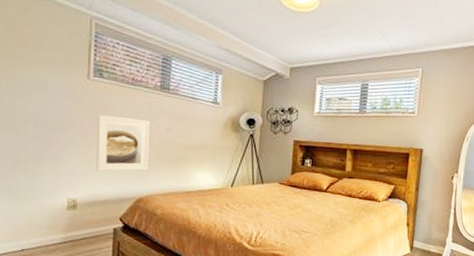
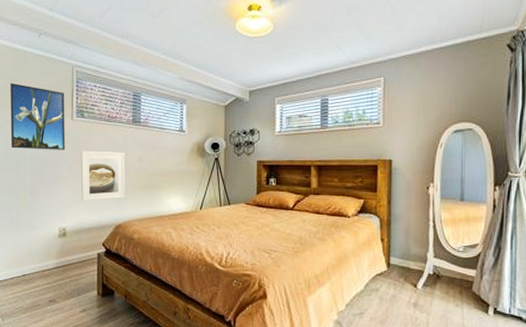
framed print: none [9,27,81,113] -> present [11,82,65,150]

